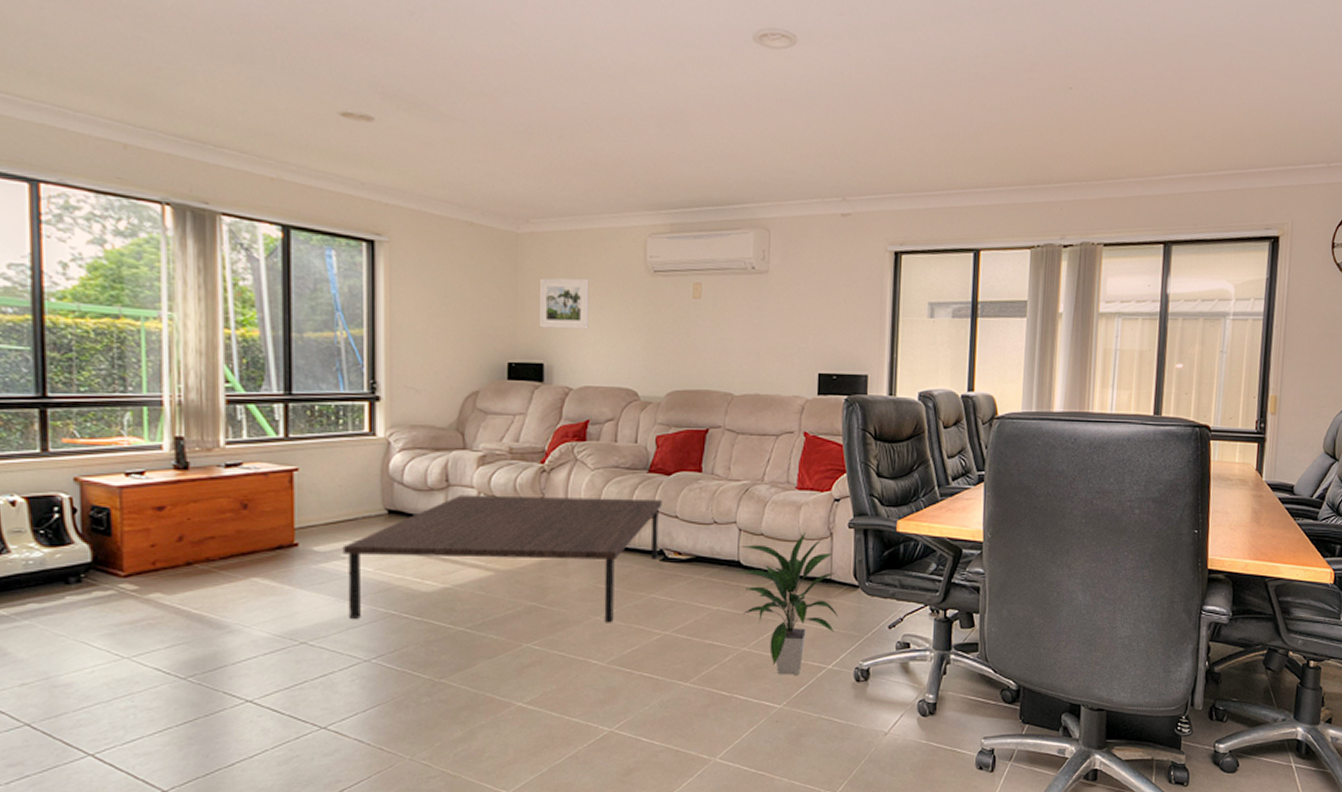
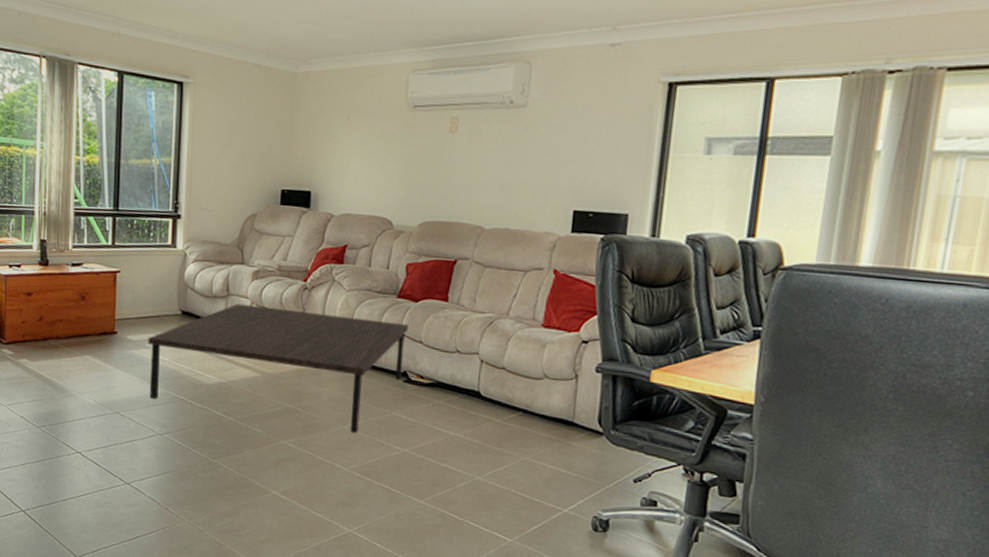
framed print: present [540,277,589,330] -> none [310,113,355,161]
indoor plant: present [737,531,840,675] -> none [476,370,581,513]

